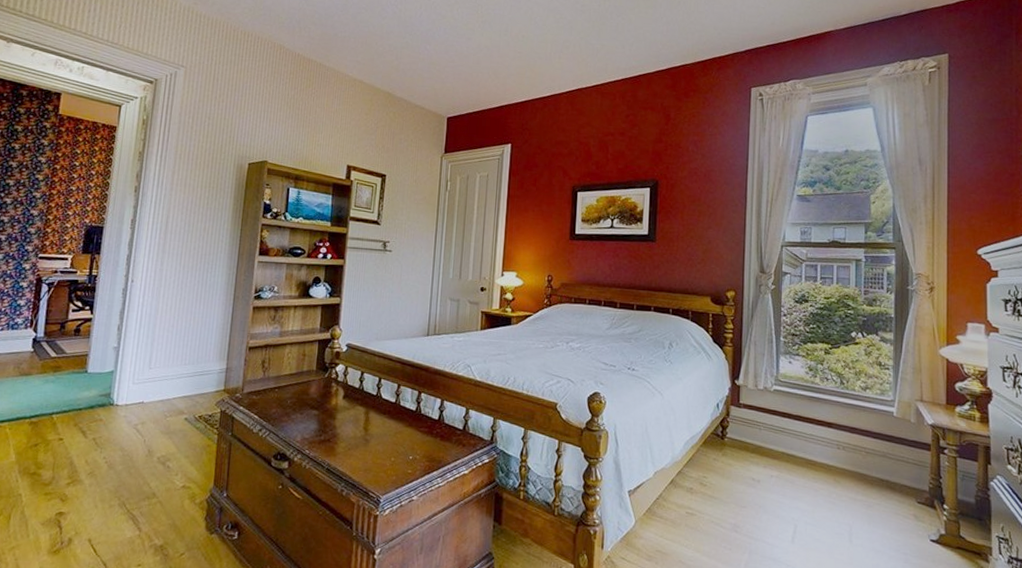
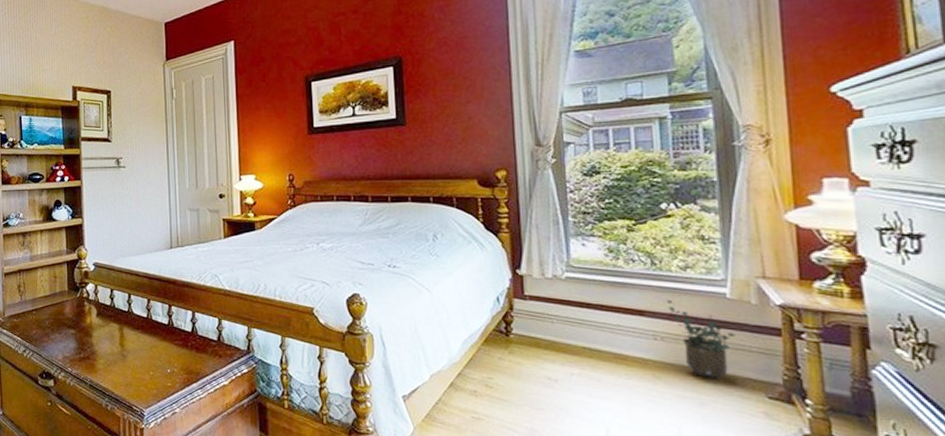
potted plant: none [850,414,898,485] -> present [667,299,735,380]

